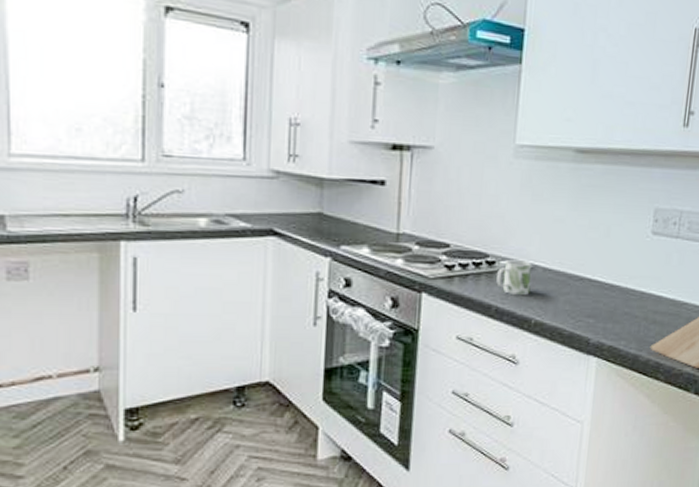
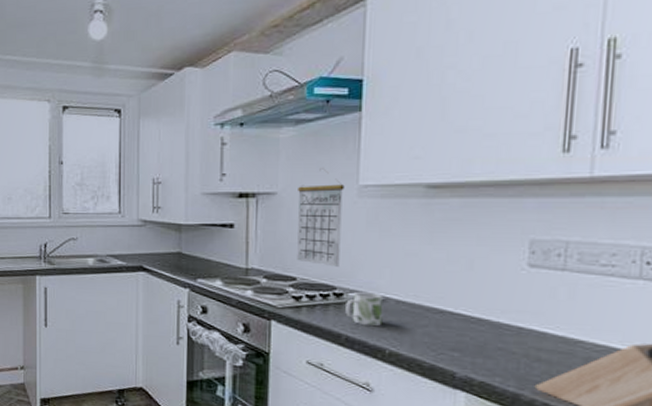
calendar: none [451,122,502,233] -> present [297,168,345,267]

